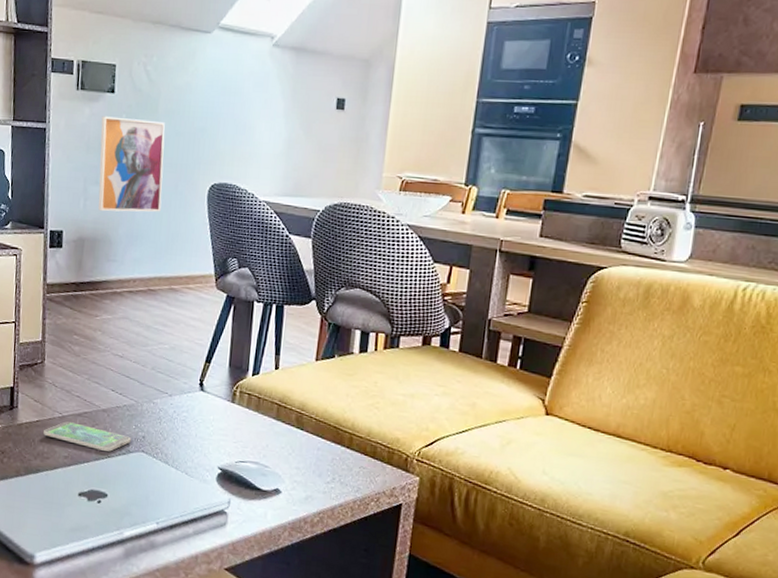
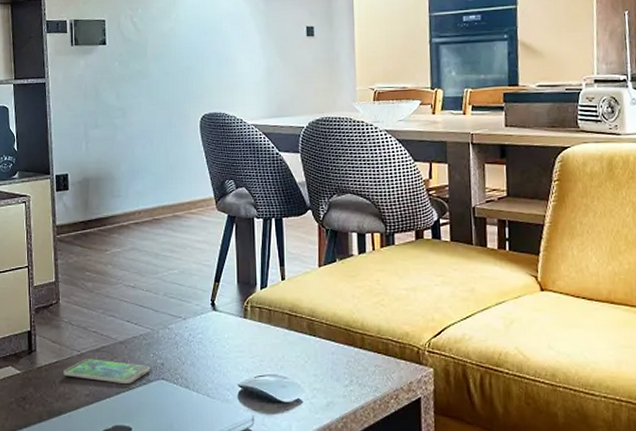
wall art: present [98,116,165,212] -> none [96,65,158,152]

